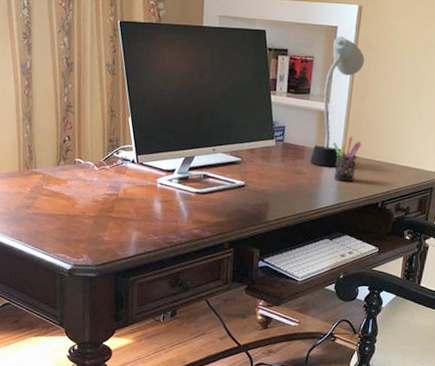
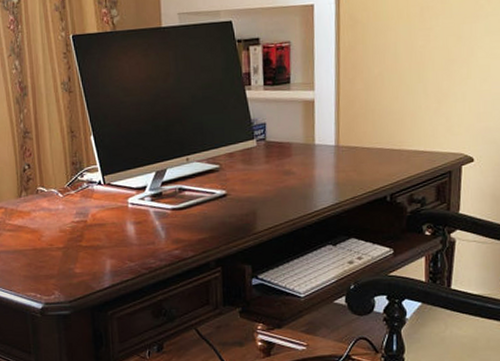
desk lamp: present [309,36,365,167] -> none [298,15,351,163]
pen holder: present [332,136,361,182] -> none [323,124,358,177]

